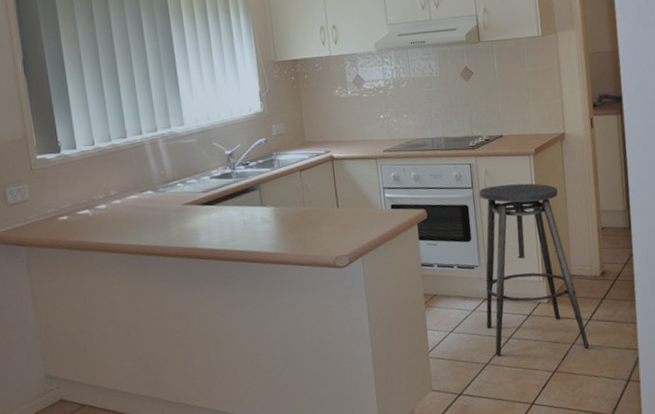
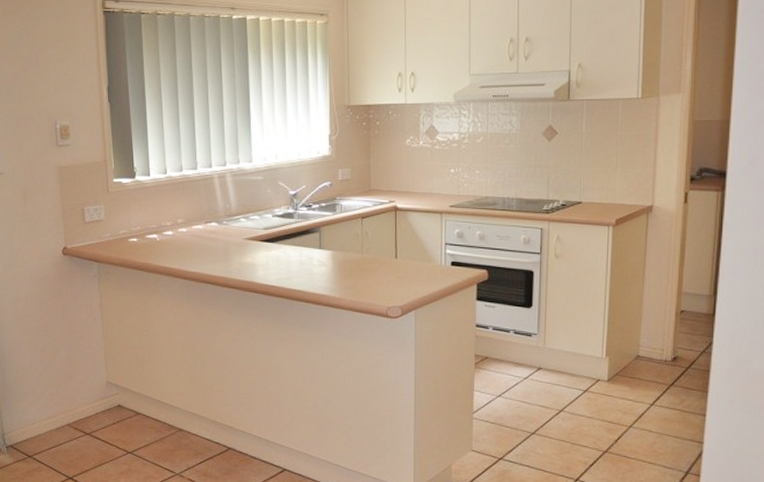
stool: present [479,183,590,357] -> none [537,254,649,434]

